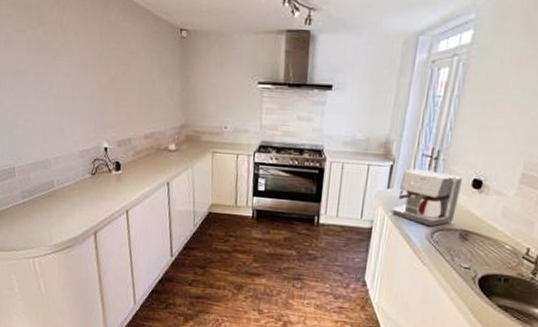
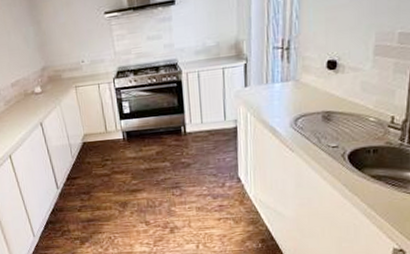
coffee maker: present [392,168,463,227] -> none [253,60,317,115]

